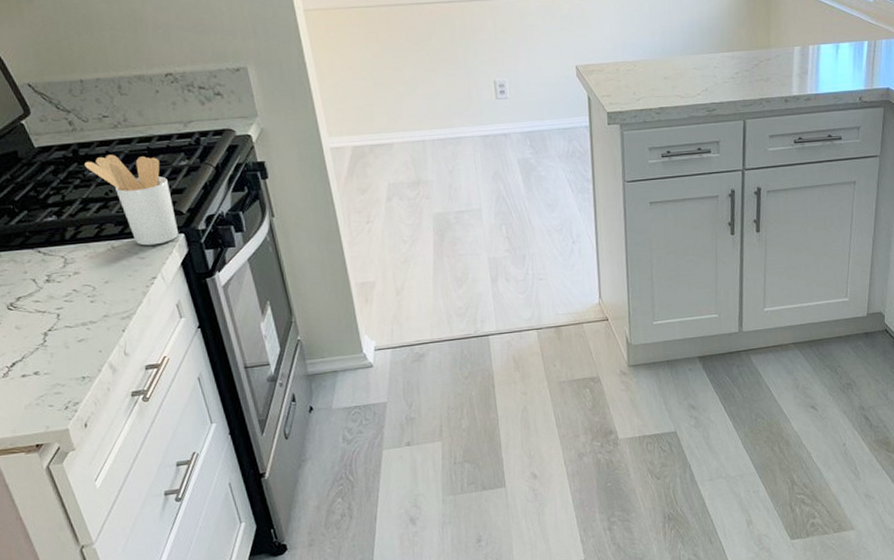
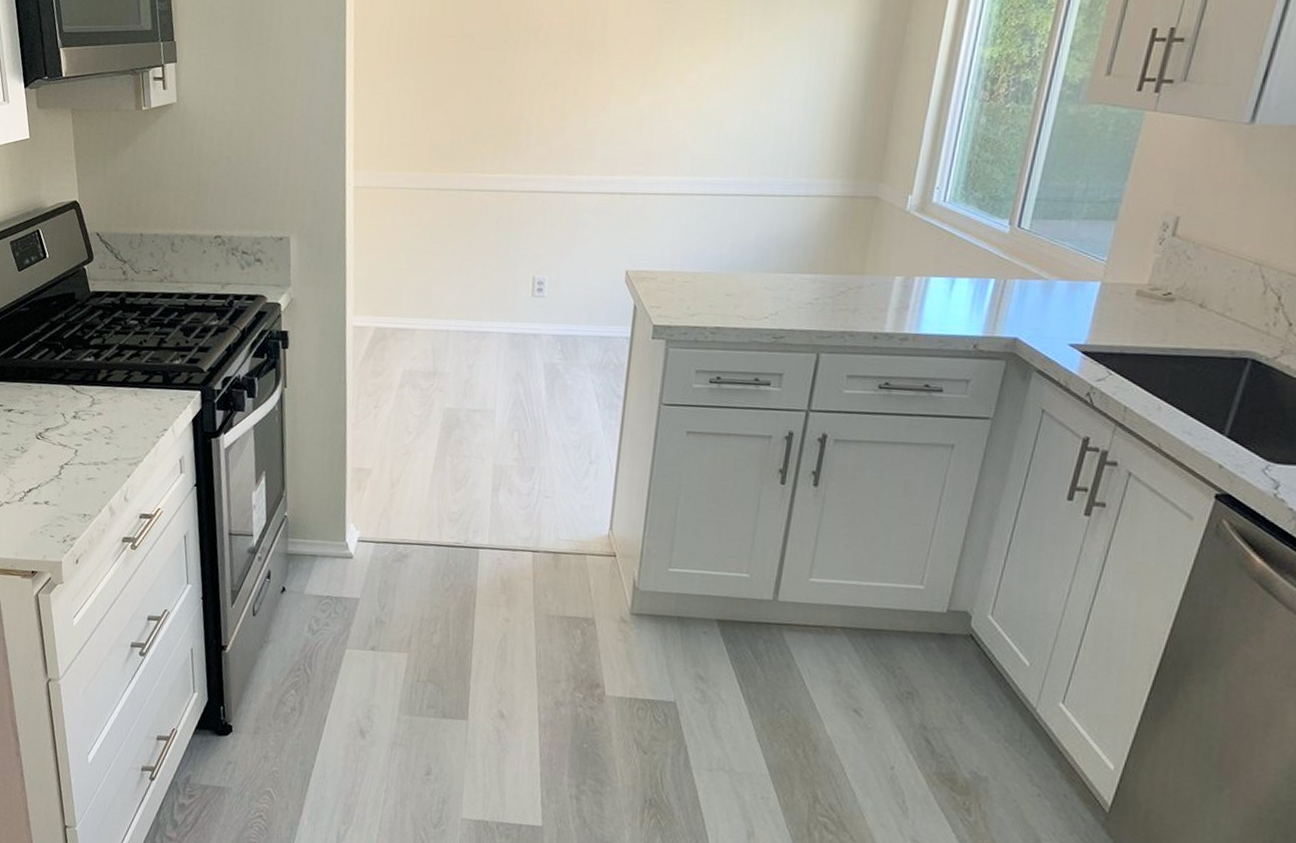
utensil holder: present [84,154,179,246] -> none [128,306,197,399]

